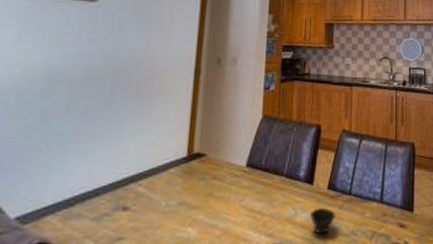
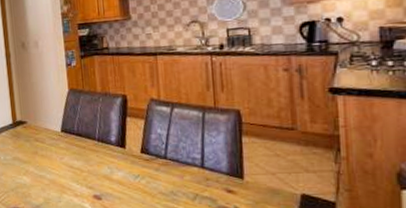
cup: present [310,207,335,234] -> none [126,168,152,191]

